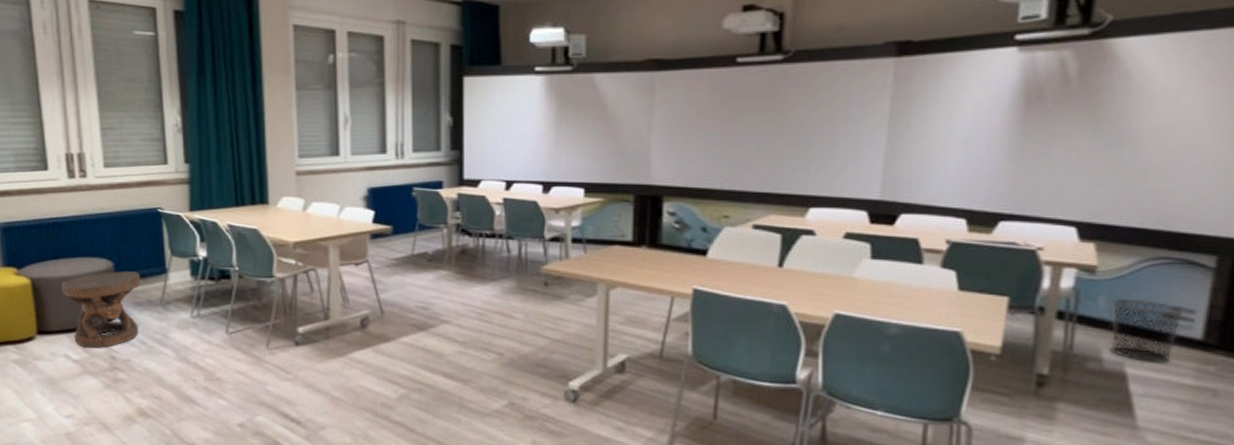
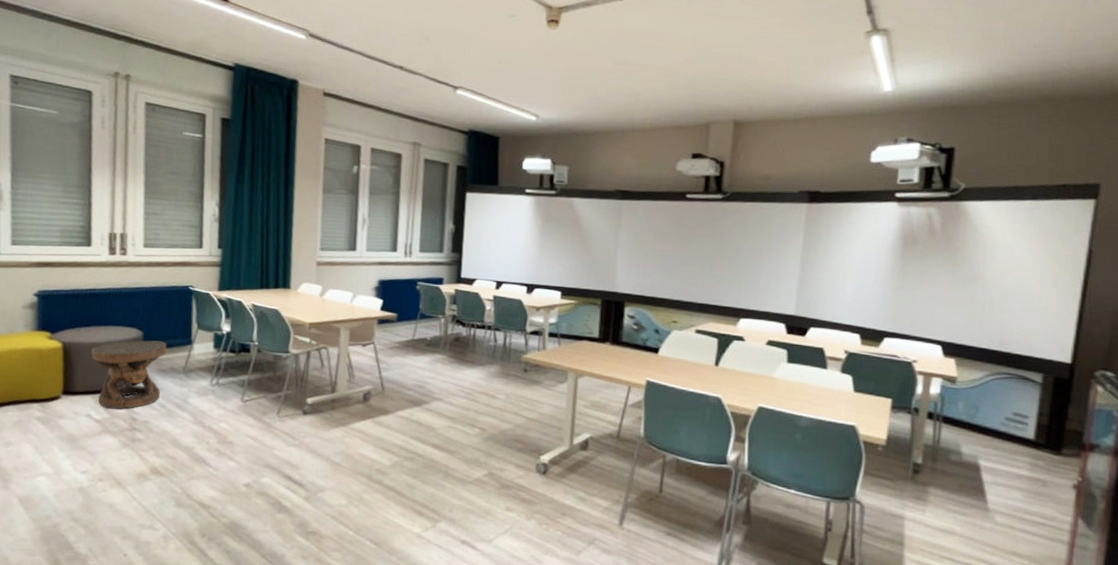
waste bin: present [1110,298,1185,363] -> none [967,403,1021,458]

